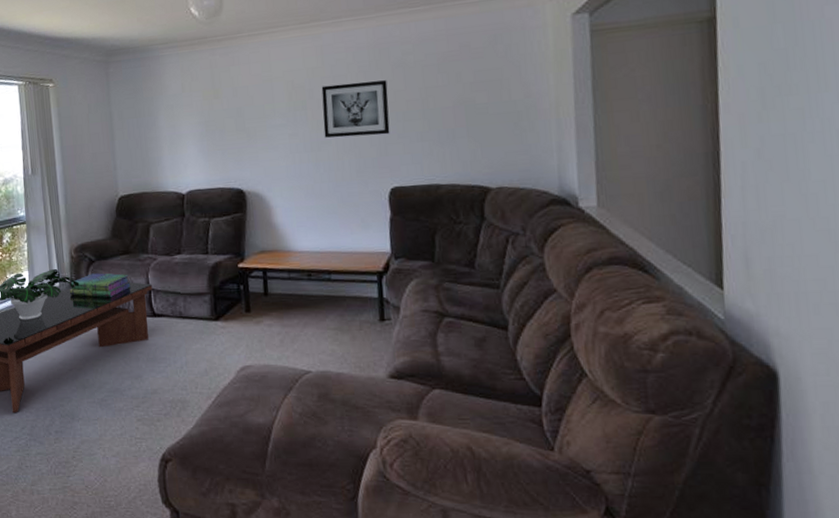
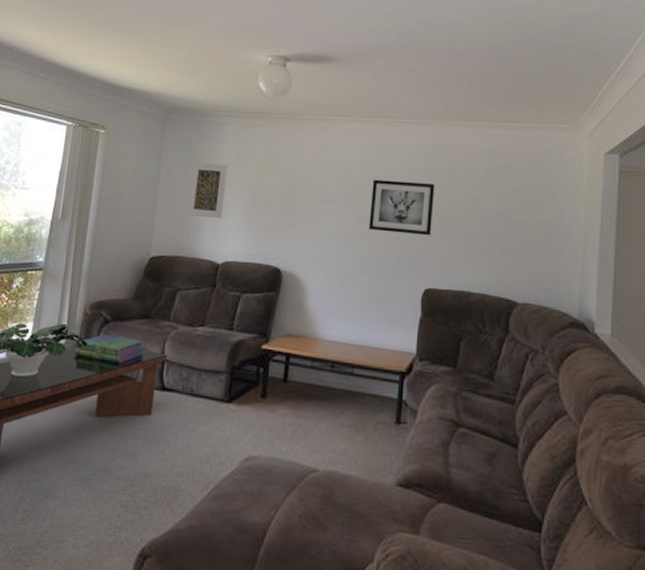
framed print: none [141,96,179,153] -> present [187,163,228,219]

